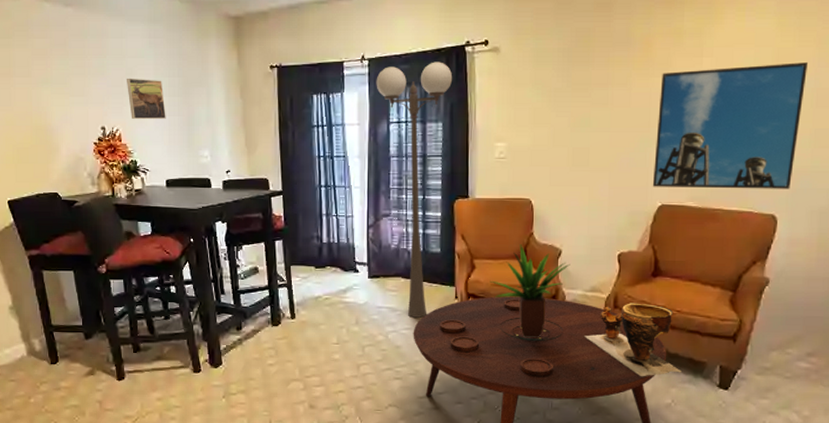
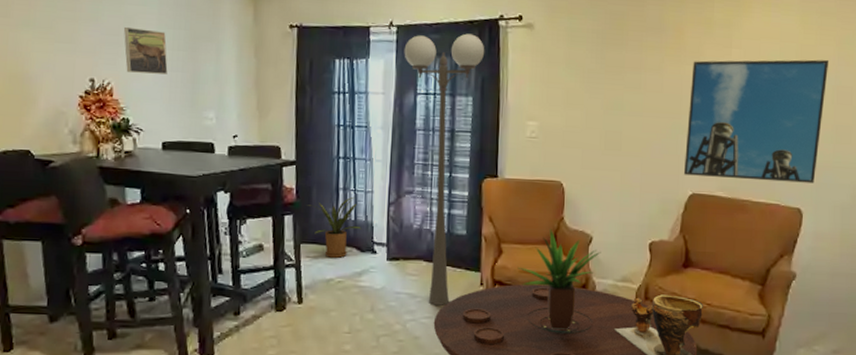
house plant: none [294,221,344,277] -> present [307,196,362,258]

